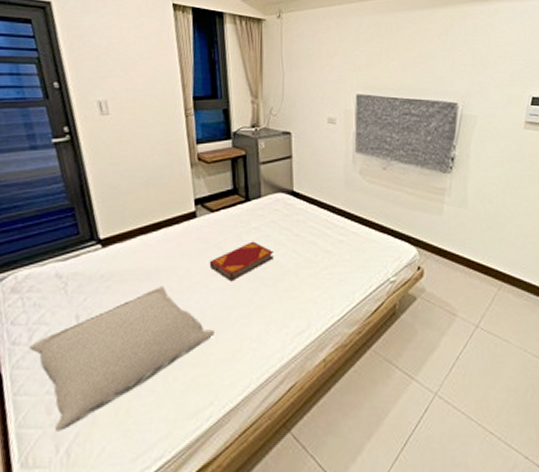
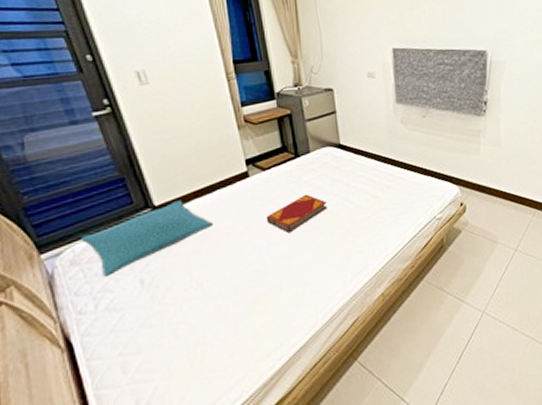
pillow: none [25,236,155,308] -> present [81,200,213,277]
pillow: present [30,286,214,431] -> none [97,244,278,388]

